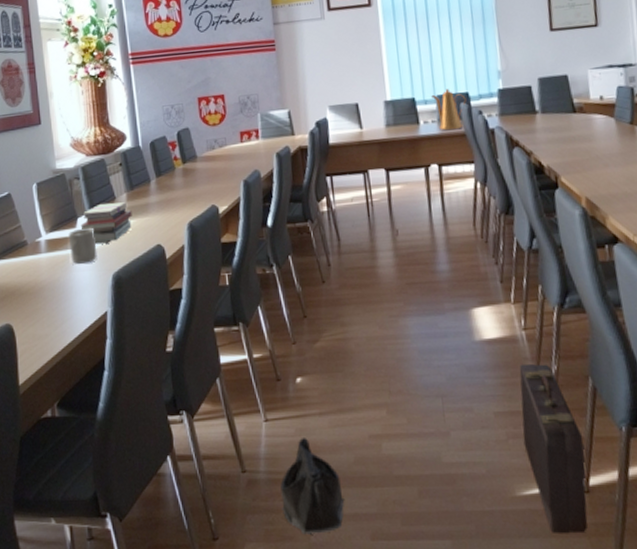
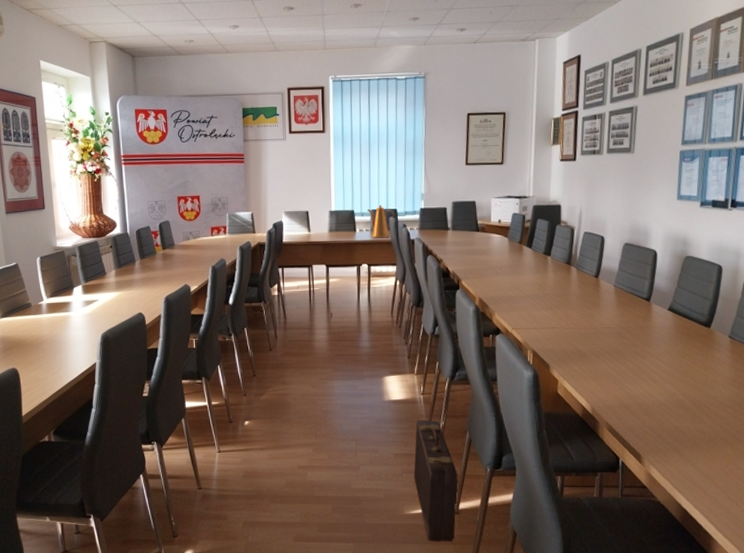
cup: present [68,227,97,264] -> none [66,296,89,324]
books: present [80,202,132,244] -> none [76,277,119,310]
saddlebag: present [280,436,345,535] -> none [227,465,276,536]

